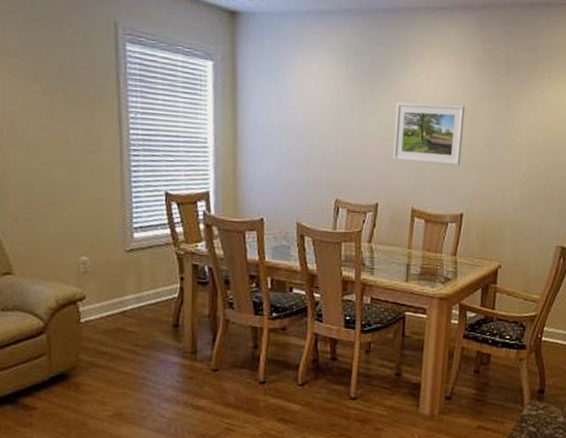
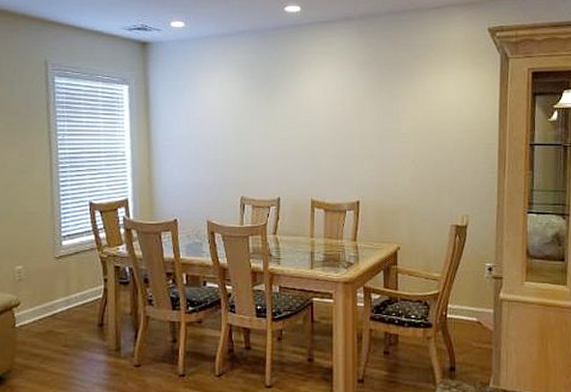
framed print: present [393,102,466,166] -> none [291,103,353,158]

